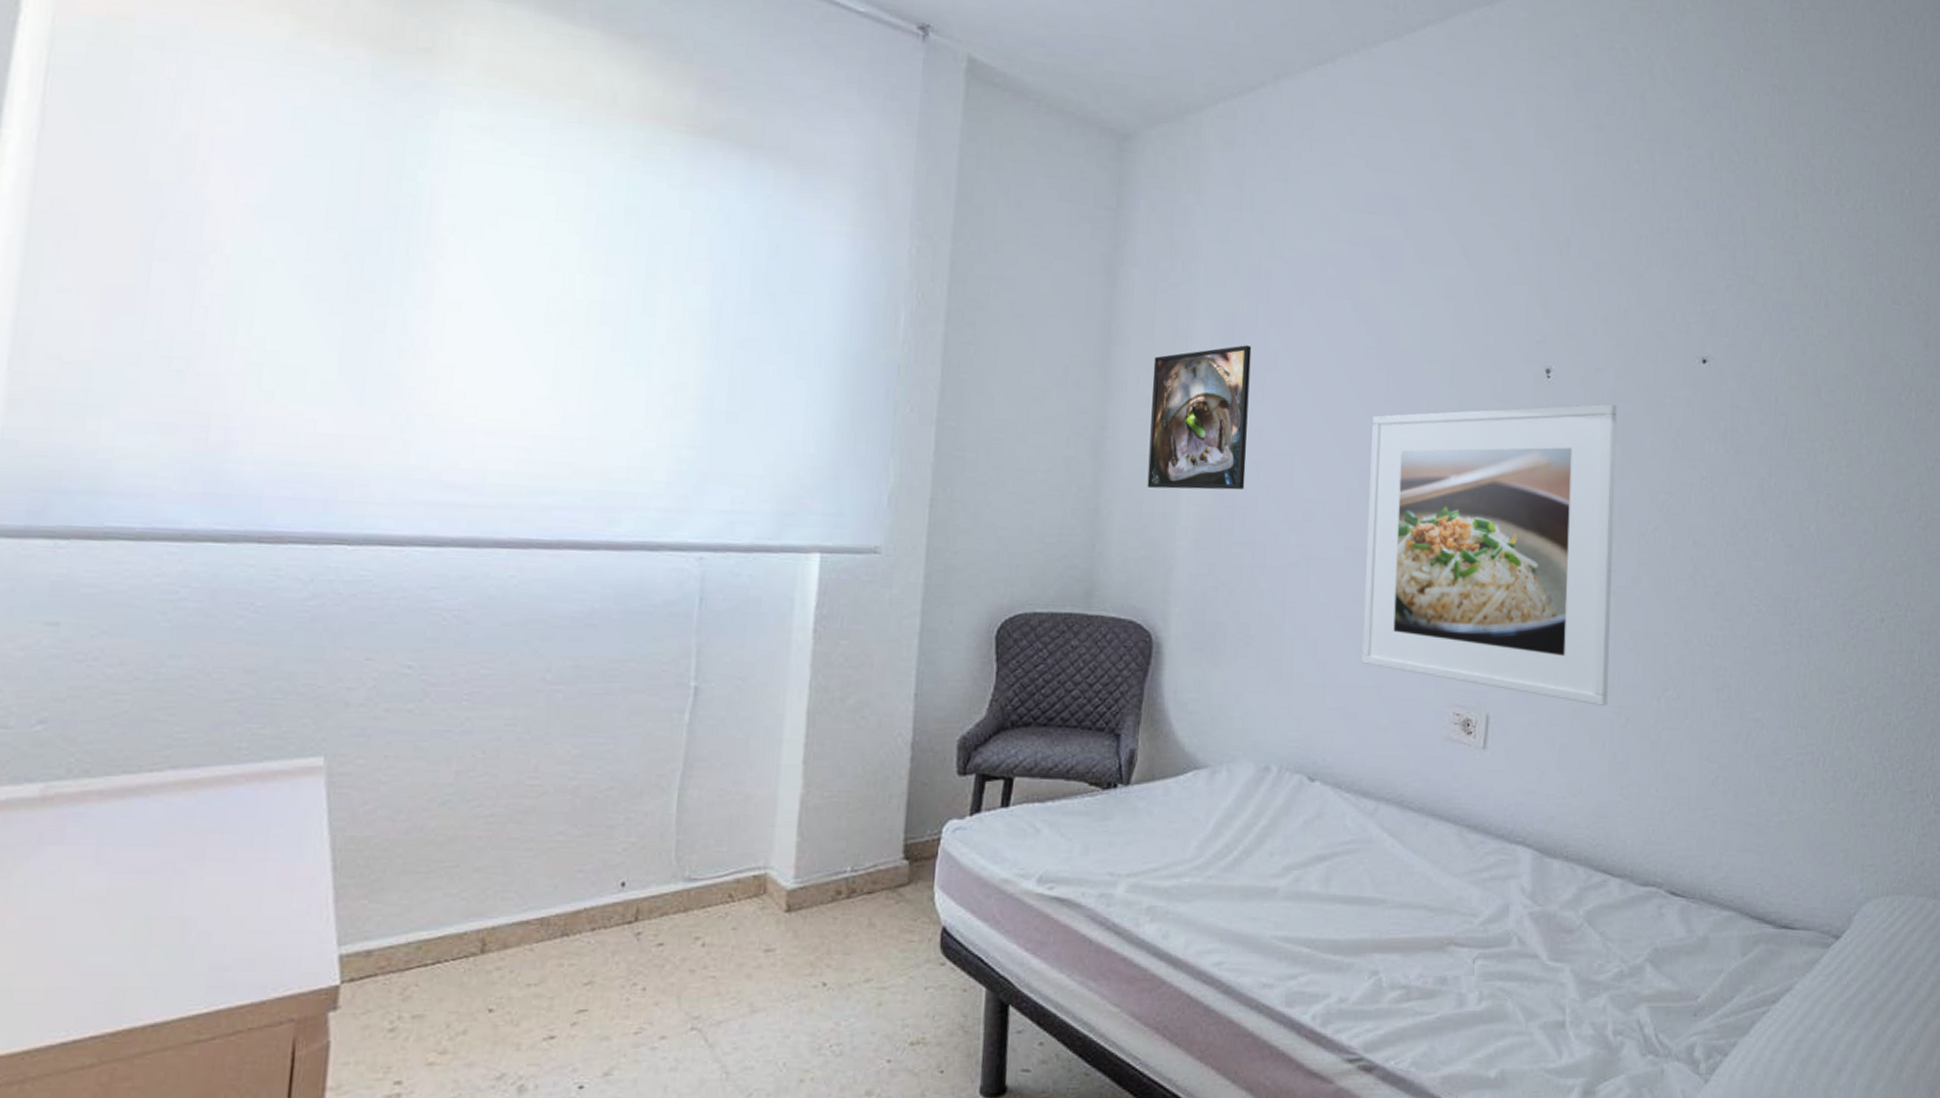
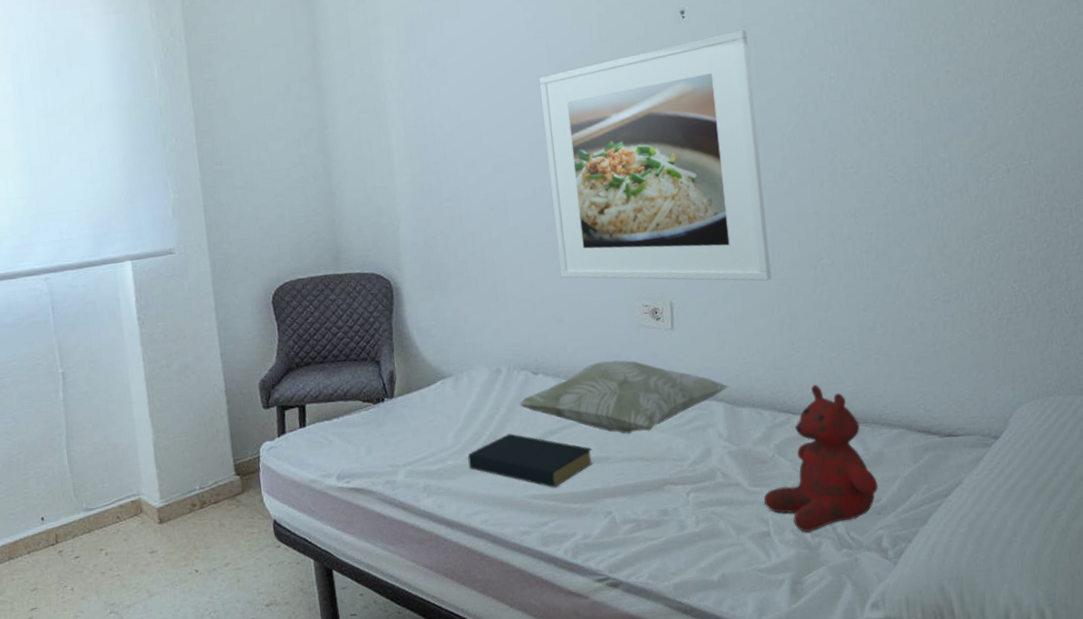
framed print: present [1147,345,1252,490] -> none [354,39,444,168]
hardback book: none [1210,852,1367,931] -> present [468,433,593,488]
decorative pillow: none [1286,776,1541,873] -> present [519,360,729,434]
teddy bear: none [1564,843,1698,1027] -> present [764,385,878,532]

